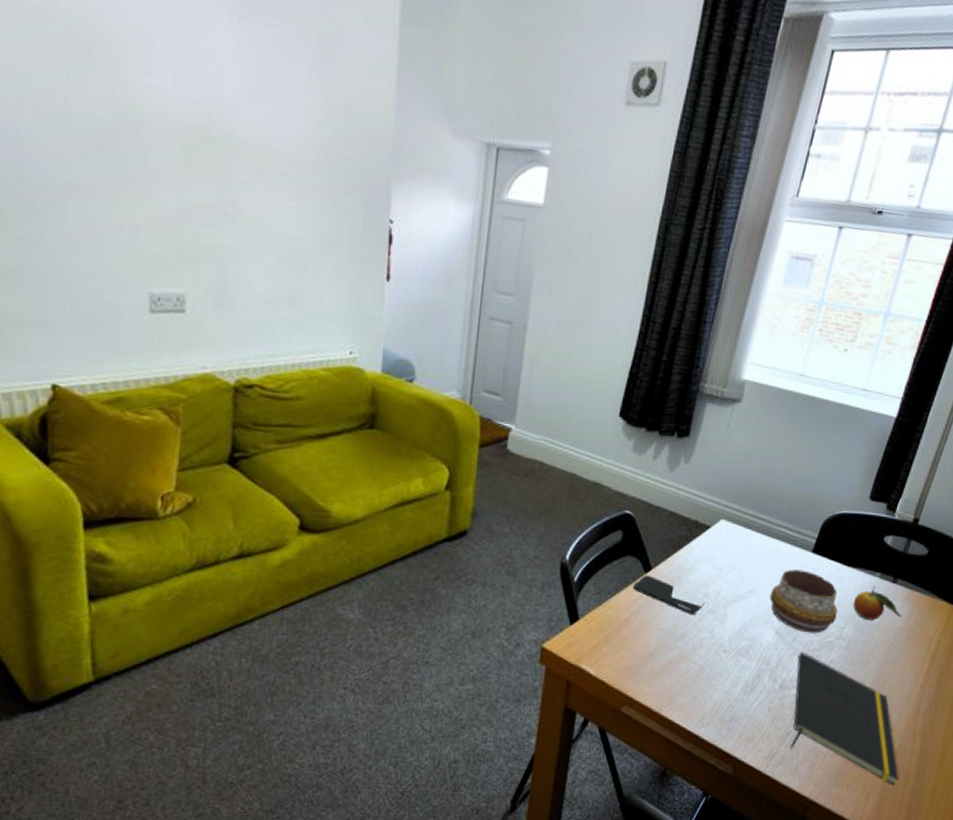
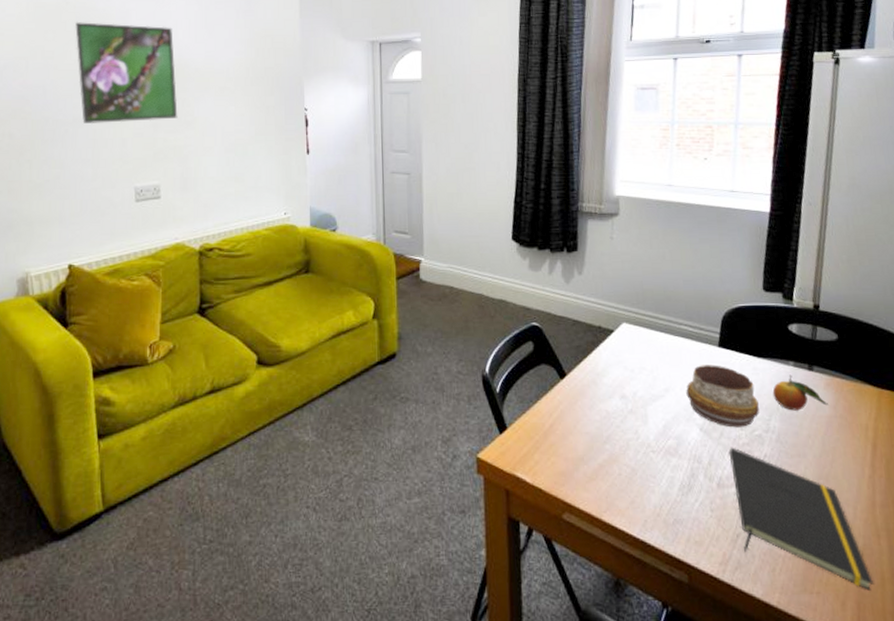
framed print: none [67,39,217,207] -> present [75,21,178,125]
smartphone: present [633,575,706,616] -> none [552,381,624,418]

